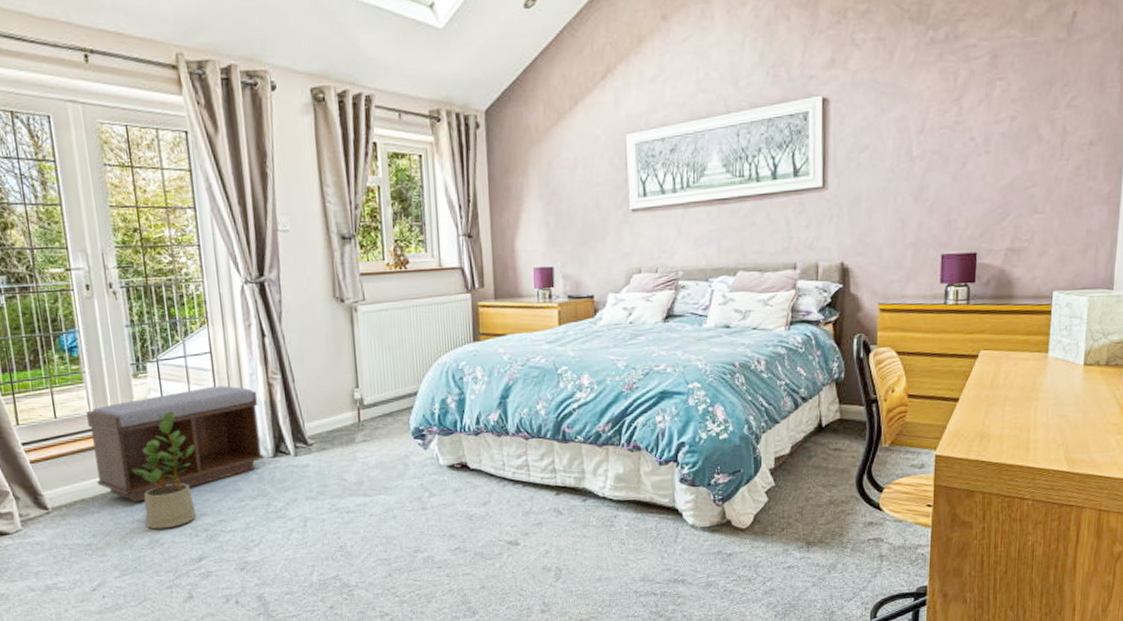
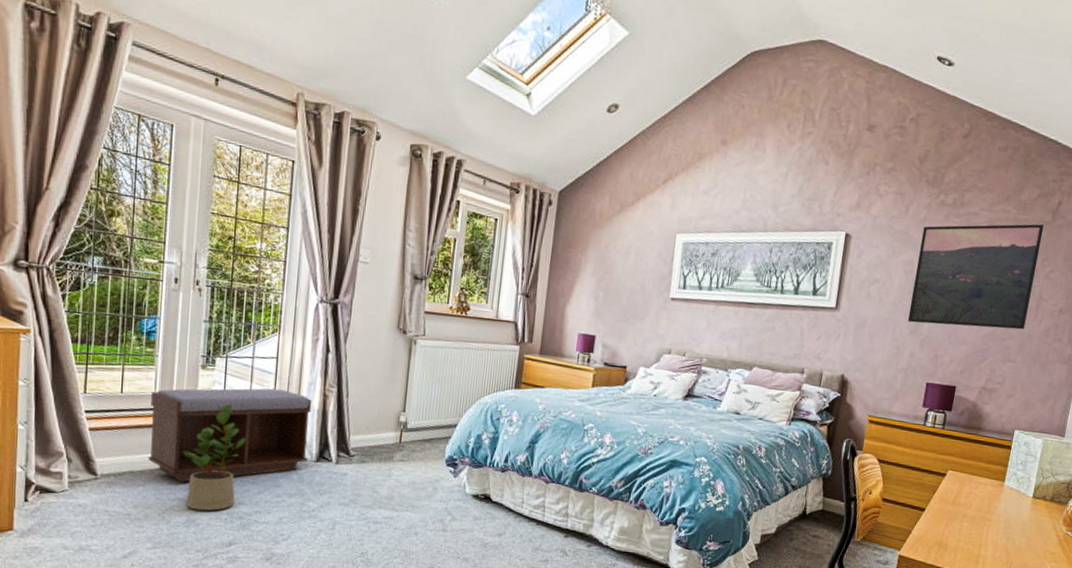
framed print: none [909,44,1059,188] -> present [907,224,1044,330]

